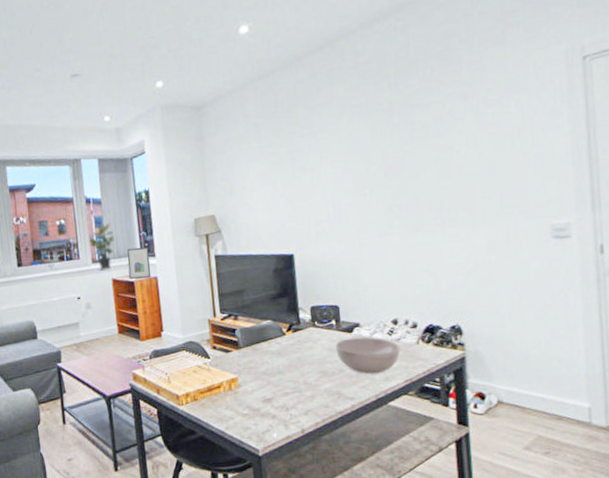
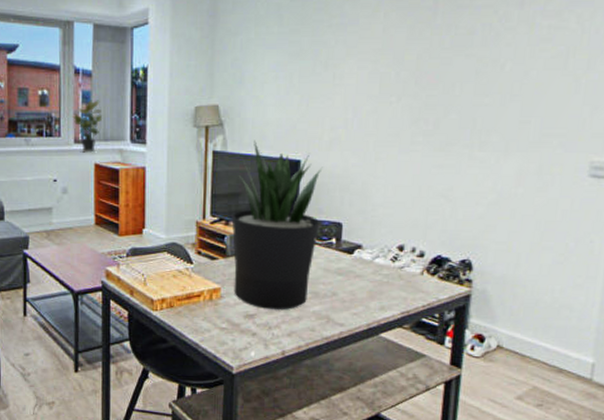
picture frame: present [127,246,151,279] -> none [114,131,139,166]
planter: none [239,241,319,392] -> present [231,140,323,309]
bowl: present [335,337,401,374] -> none [331,259,402,301]

